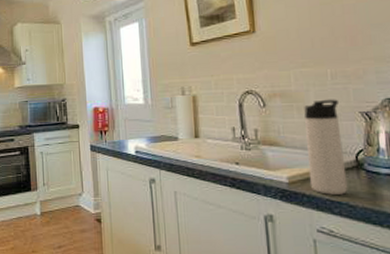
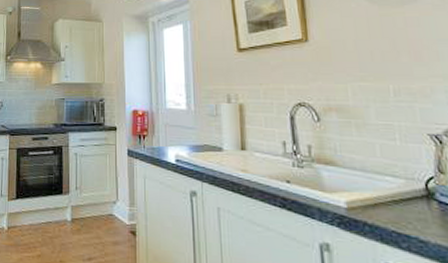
thermos bottle: present [304,99,348,195] -> none [364,117,418,227]

